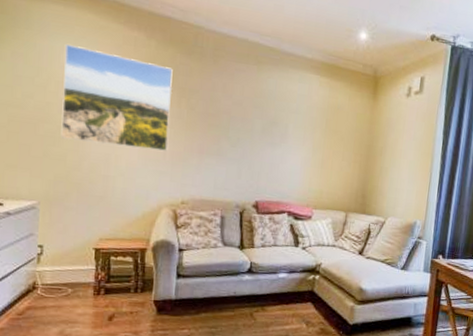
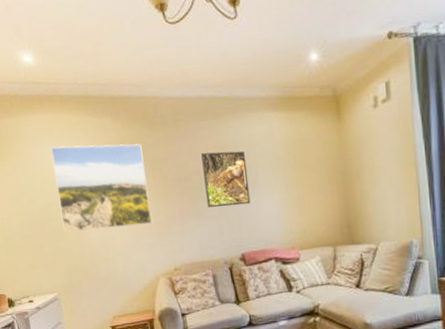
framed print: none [230,94,280,155] -> present [201,150,251,207]

